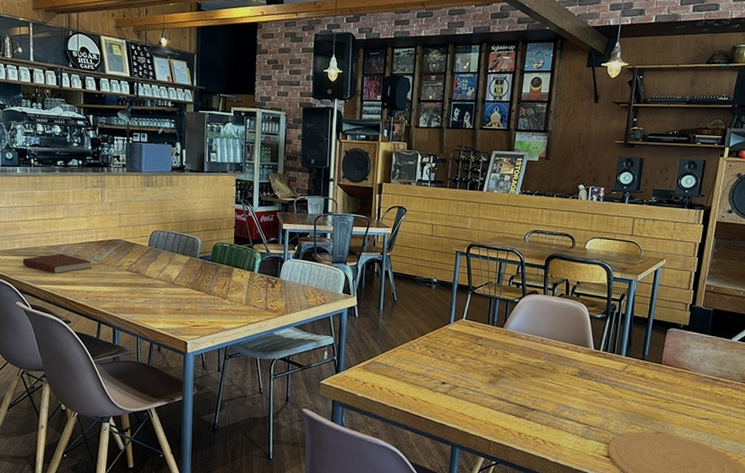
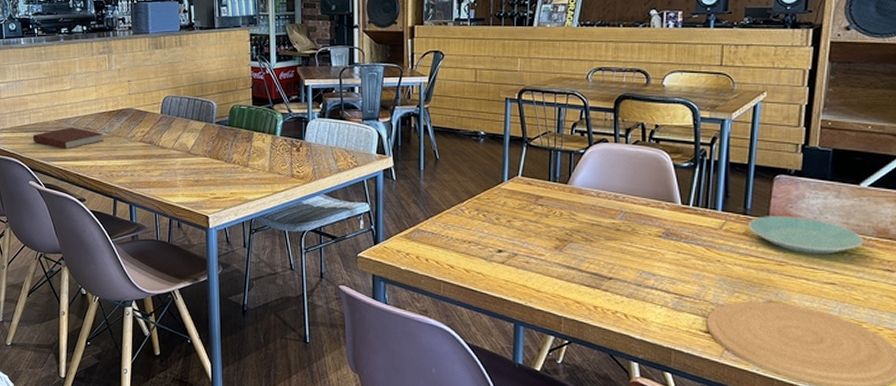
plate: none [645,361,732,395] -> present [748,216,864,255]

